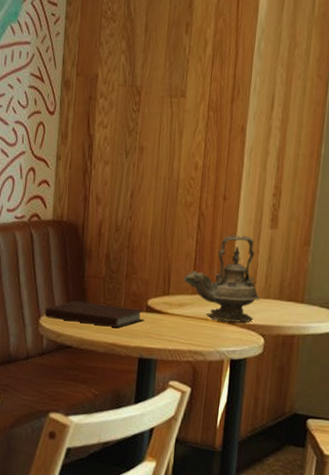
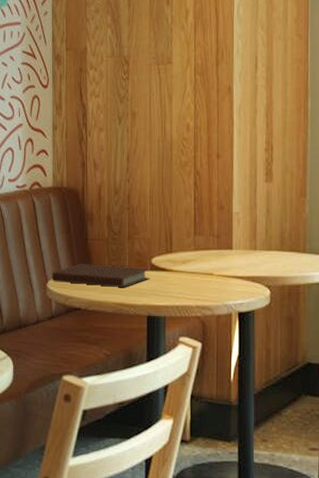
teapot: present [183,235,260,323] -> none [185,190,261,276]

